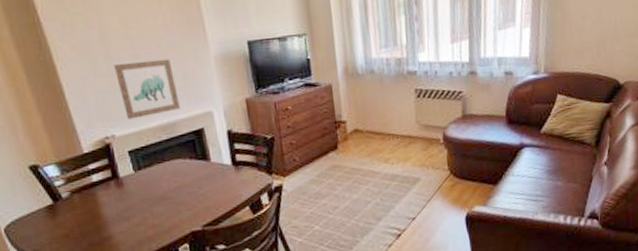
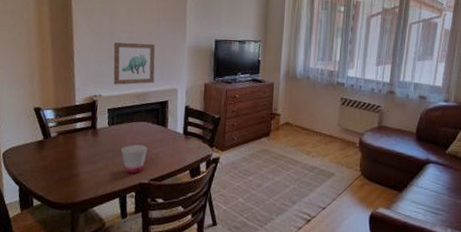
cup: none [158,186,192,224] -> present [121,144,147,174]

